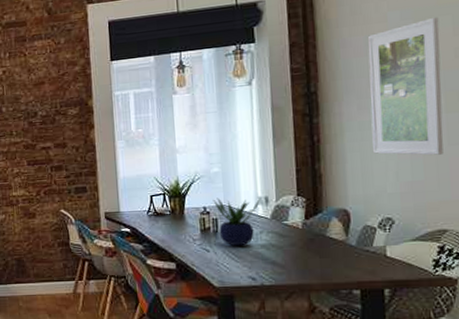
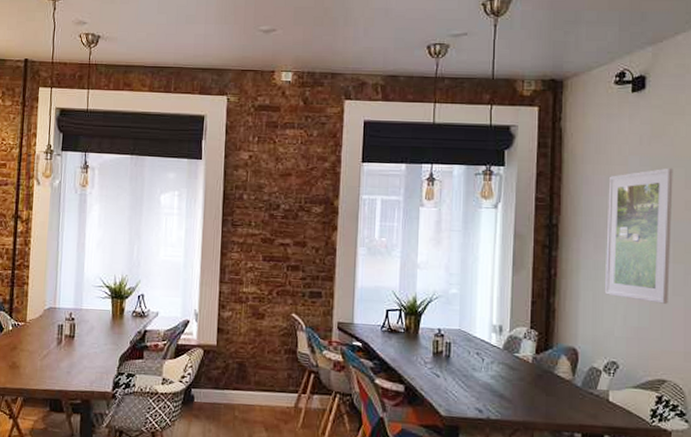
potted plant: present [213,197,260,246] -> none [448,320,494,375]

